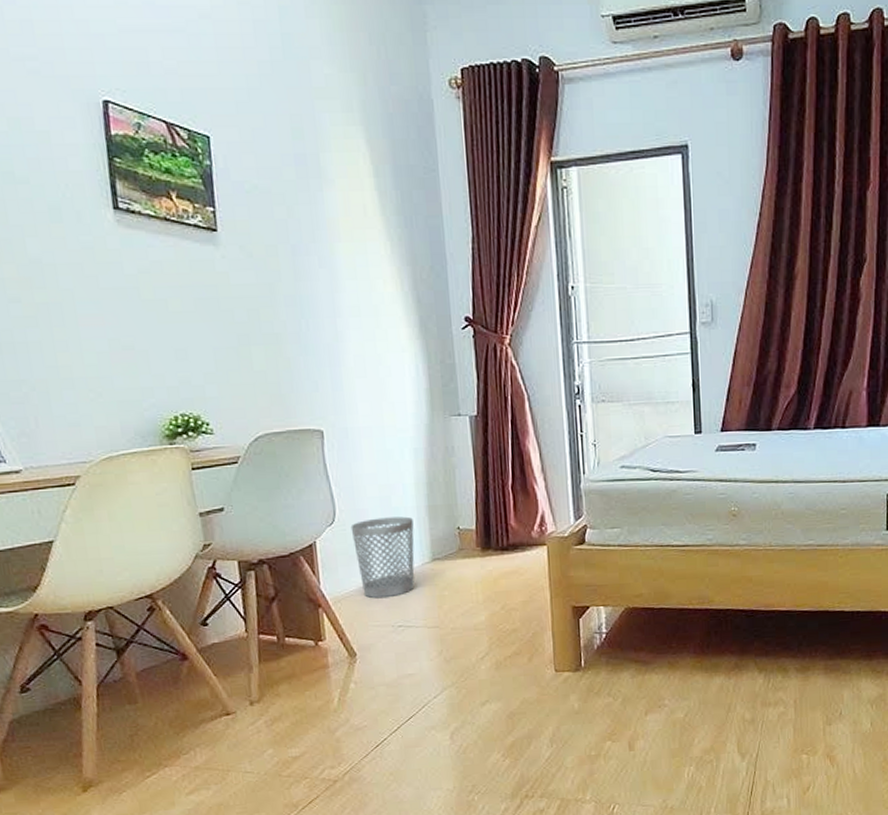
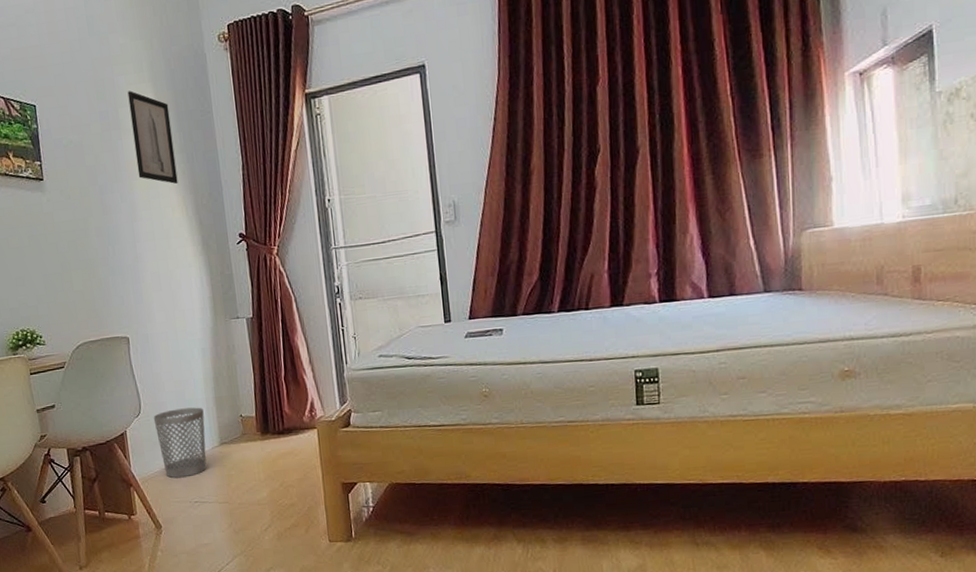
wall art: none [332,133,393,251] -> present [127,90,178,184]

